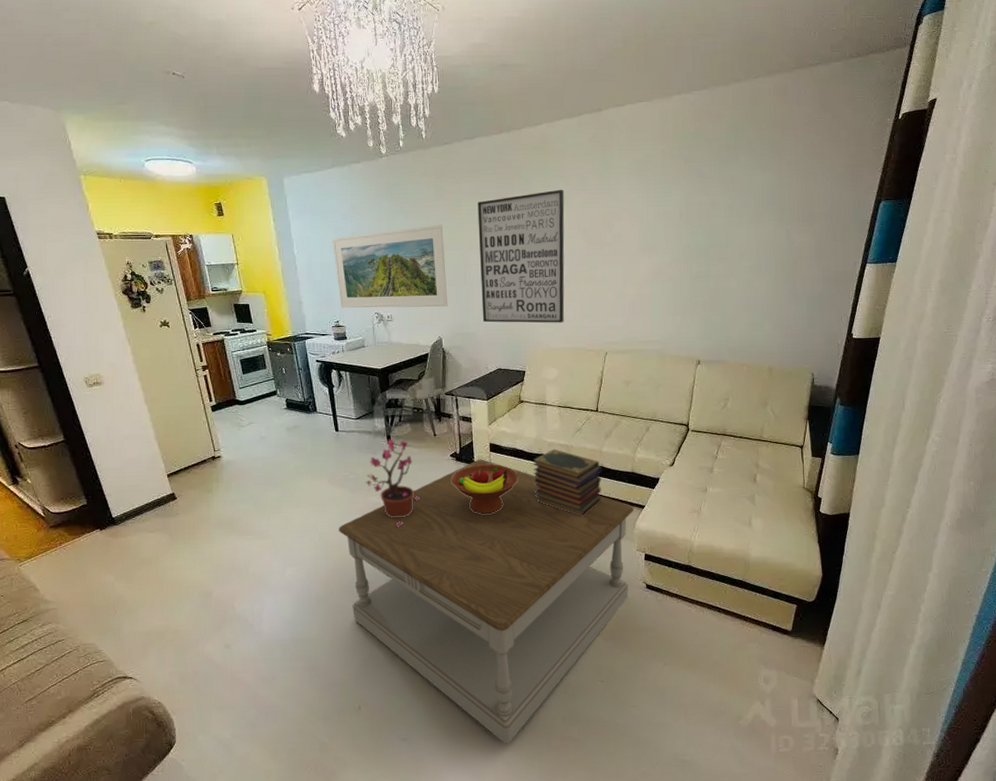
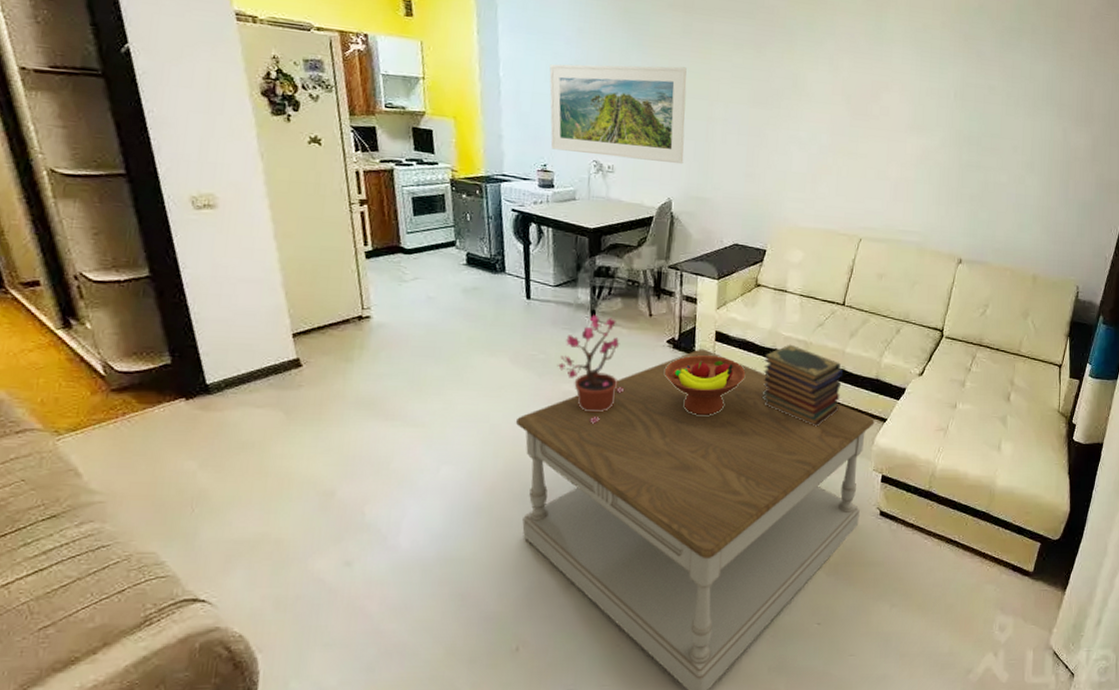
wall art: present [477,189,565,323] -> none [722,47,831,199]

